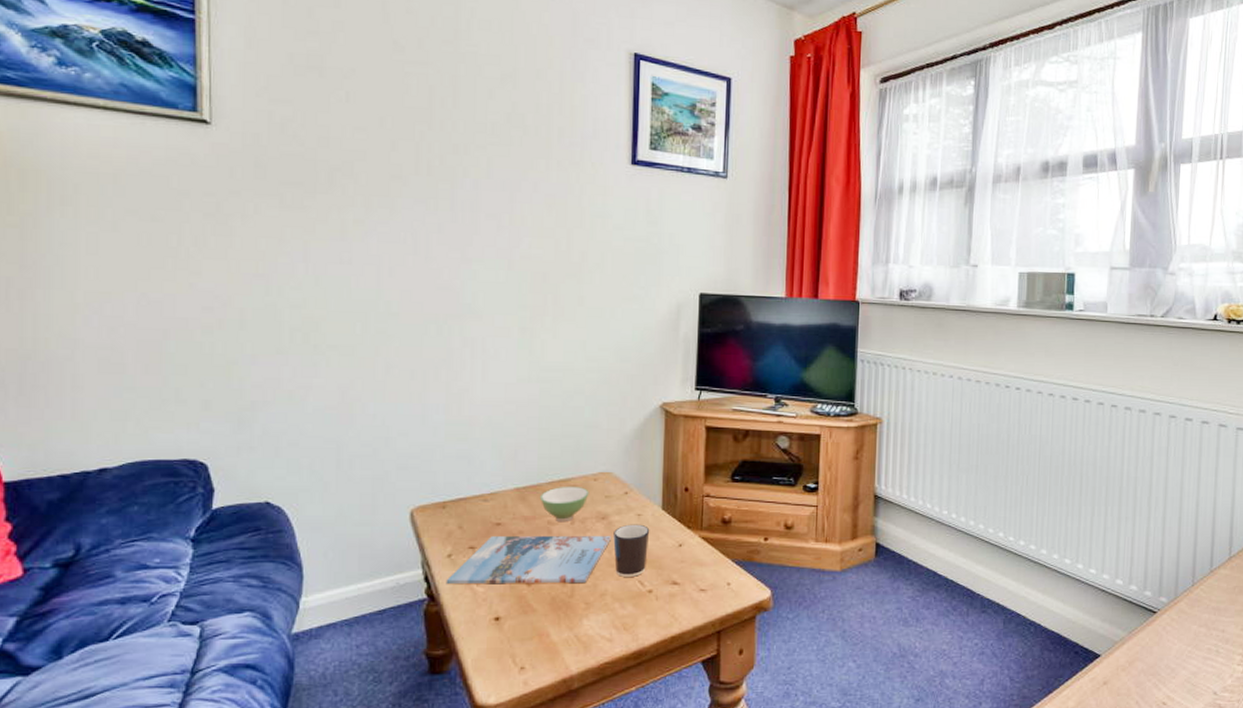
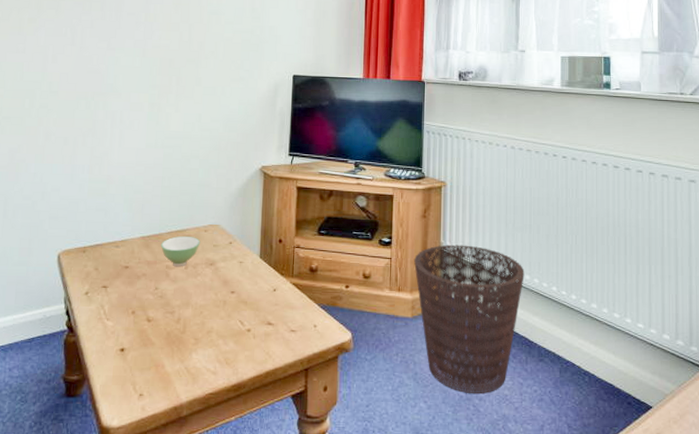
magazine: present [446,536,611,585] -> none [82,277,217,321]
mug: present [613,524,650,578] -> none [219,270,250,318]
basket: none [844,489,969,651] -> present [414,244,525,395]

